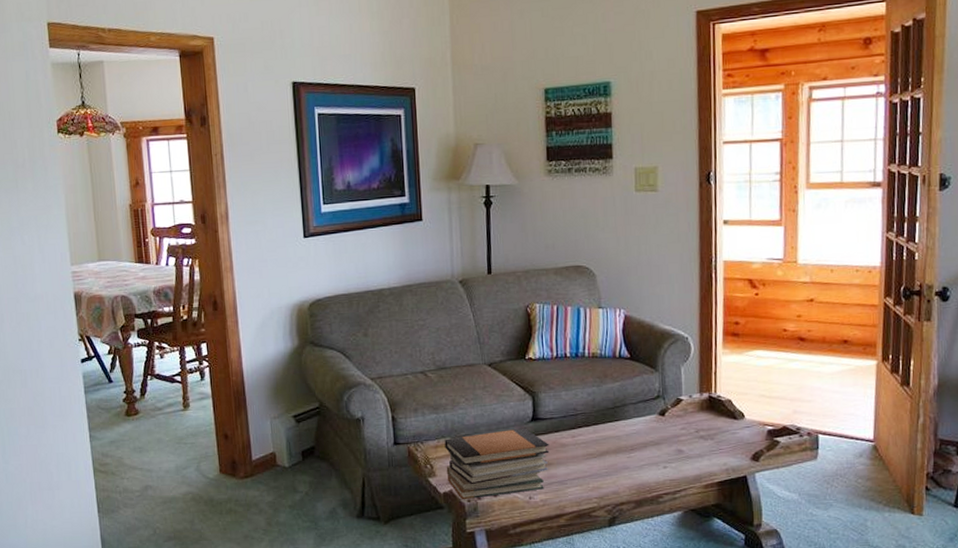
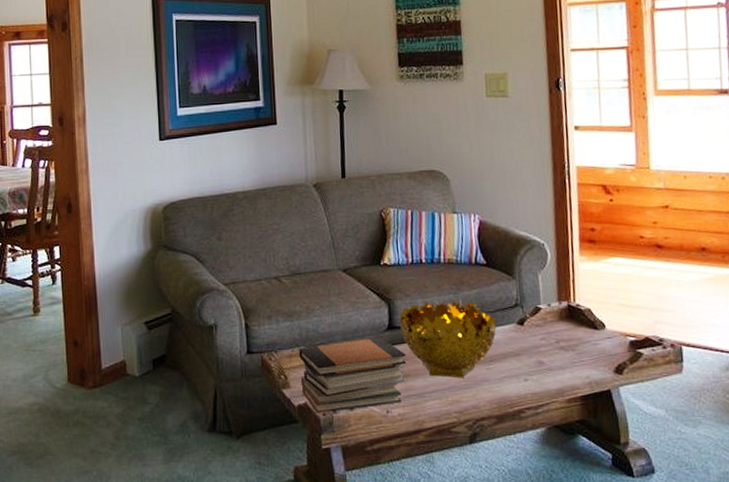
decorative bowl: none [543,391,638,466] -> present [399,299,496,378]

